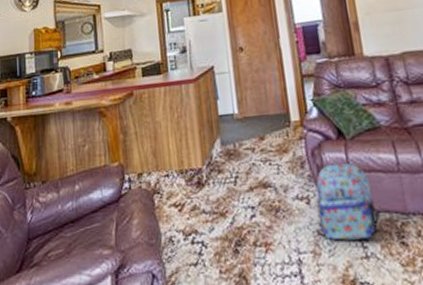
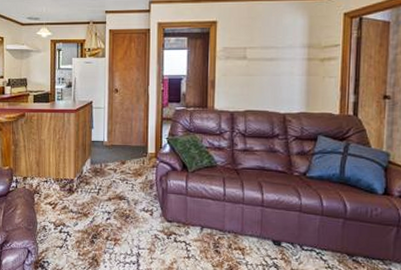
backpack: present [316,163,378,240] -> none [157,188,202,245]

